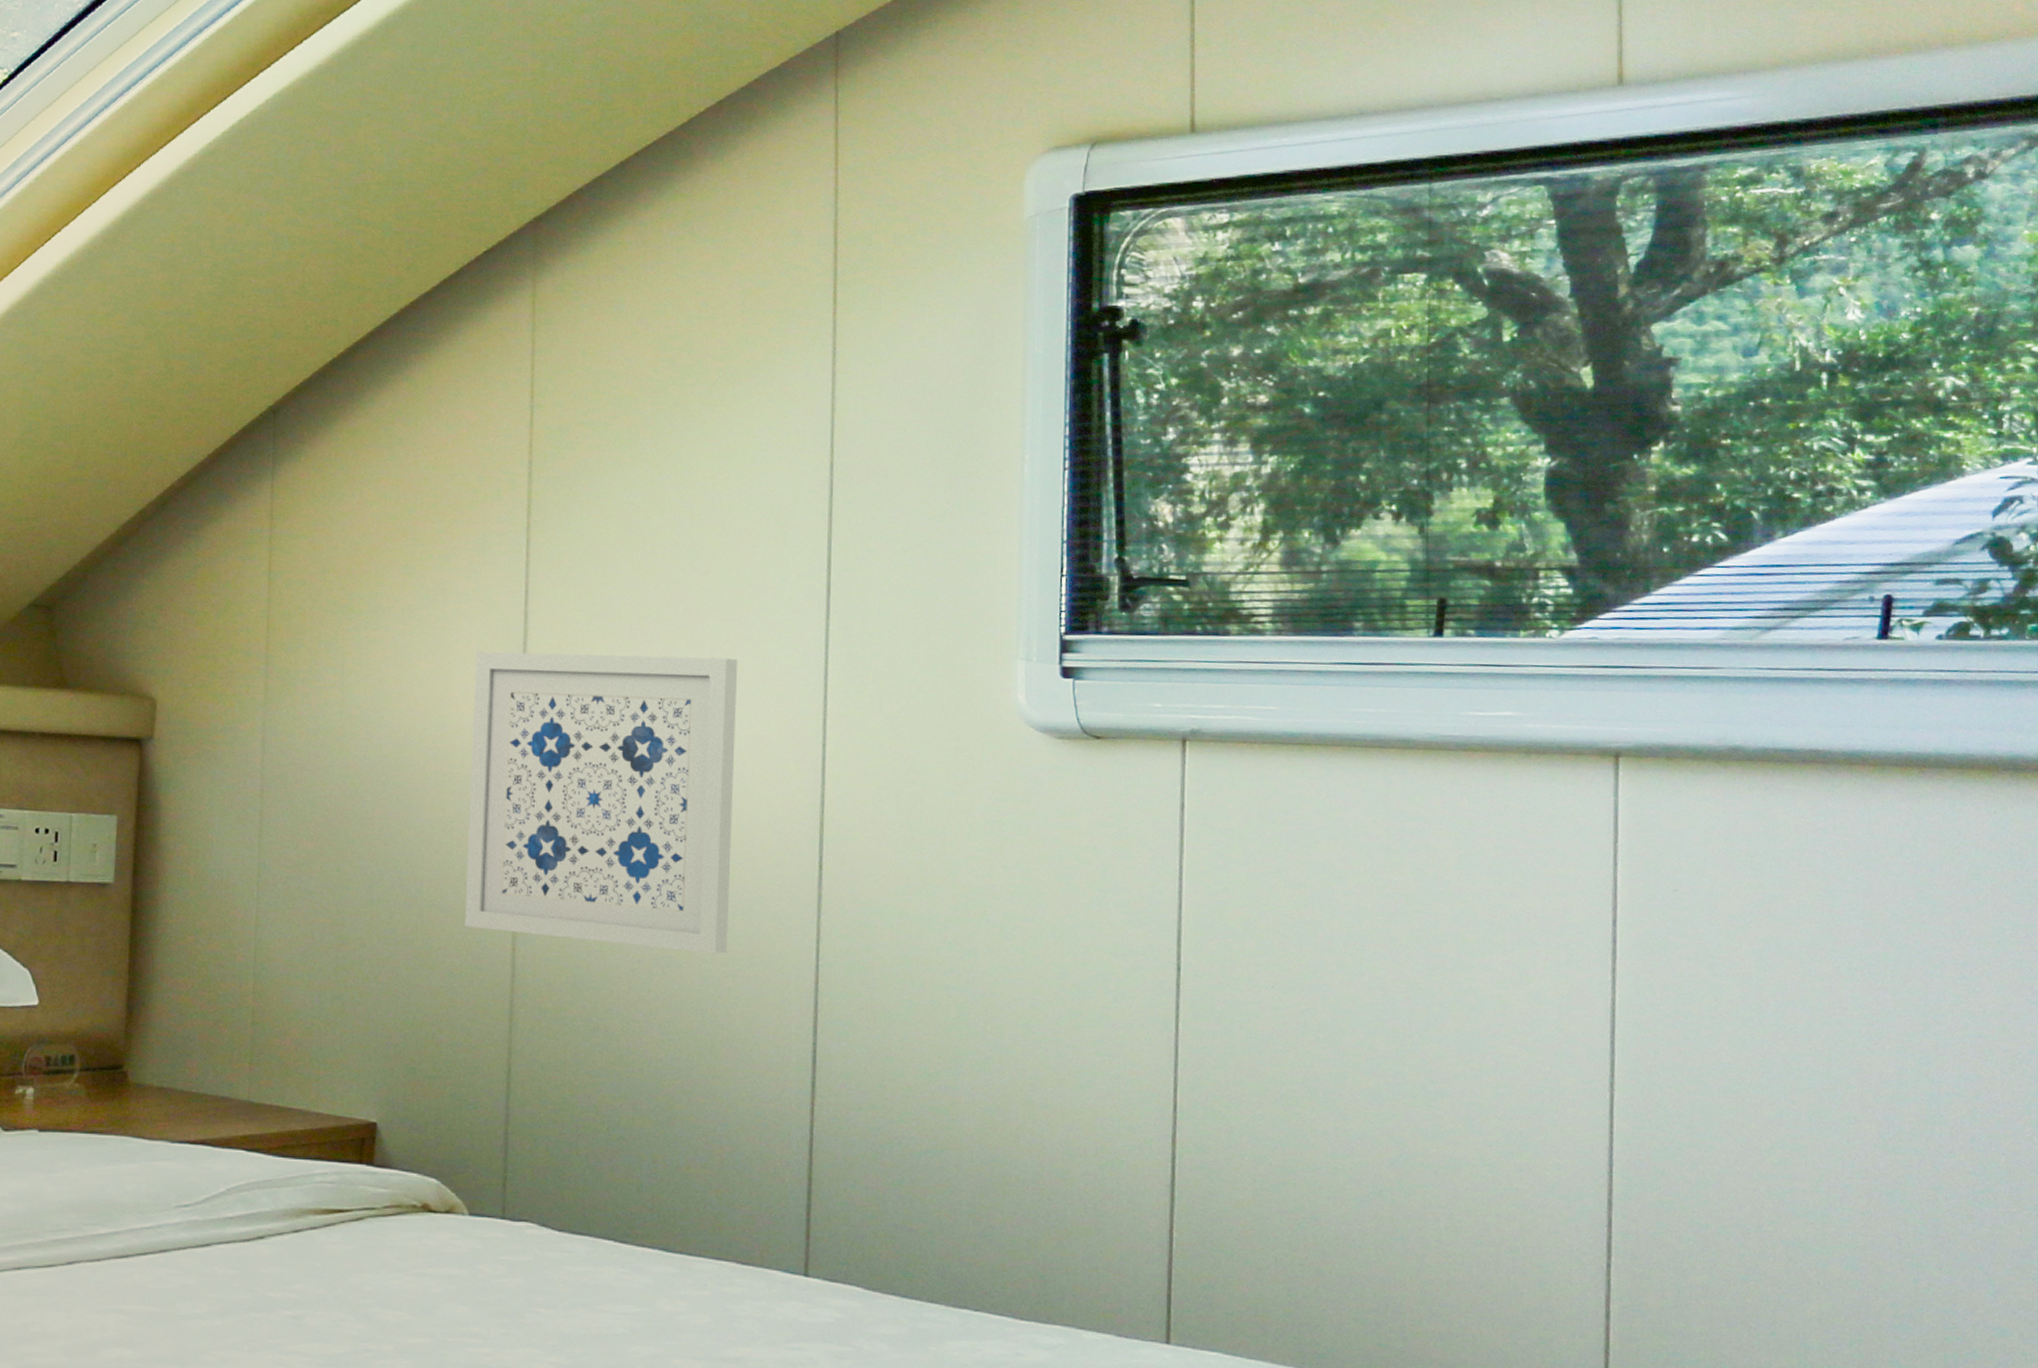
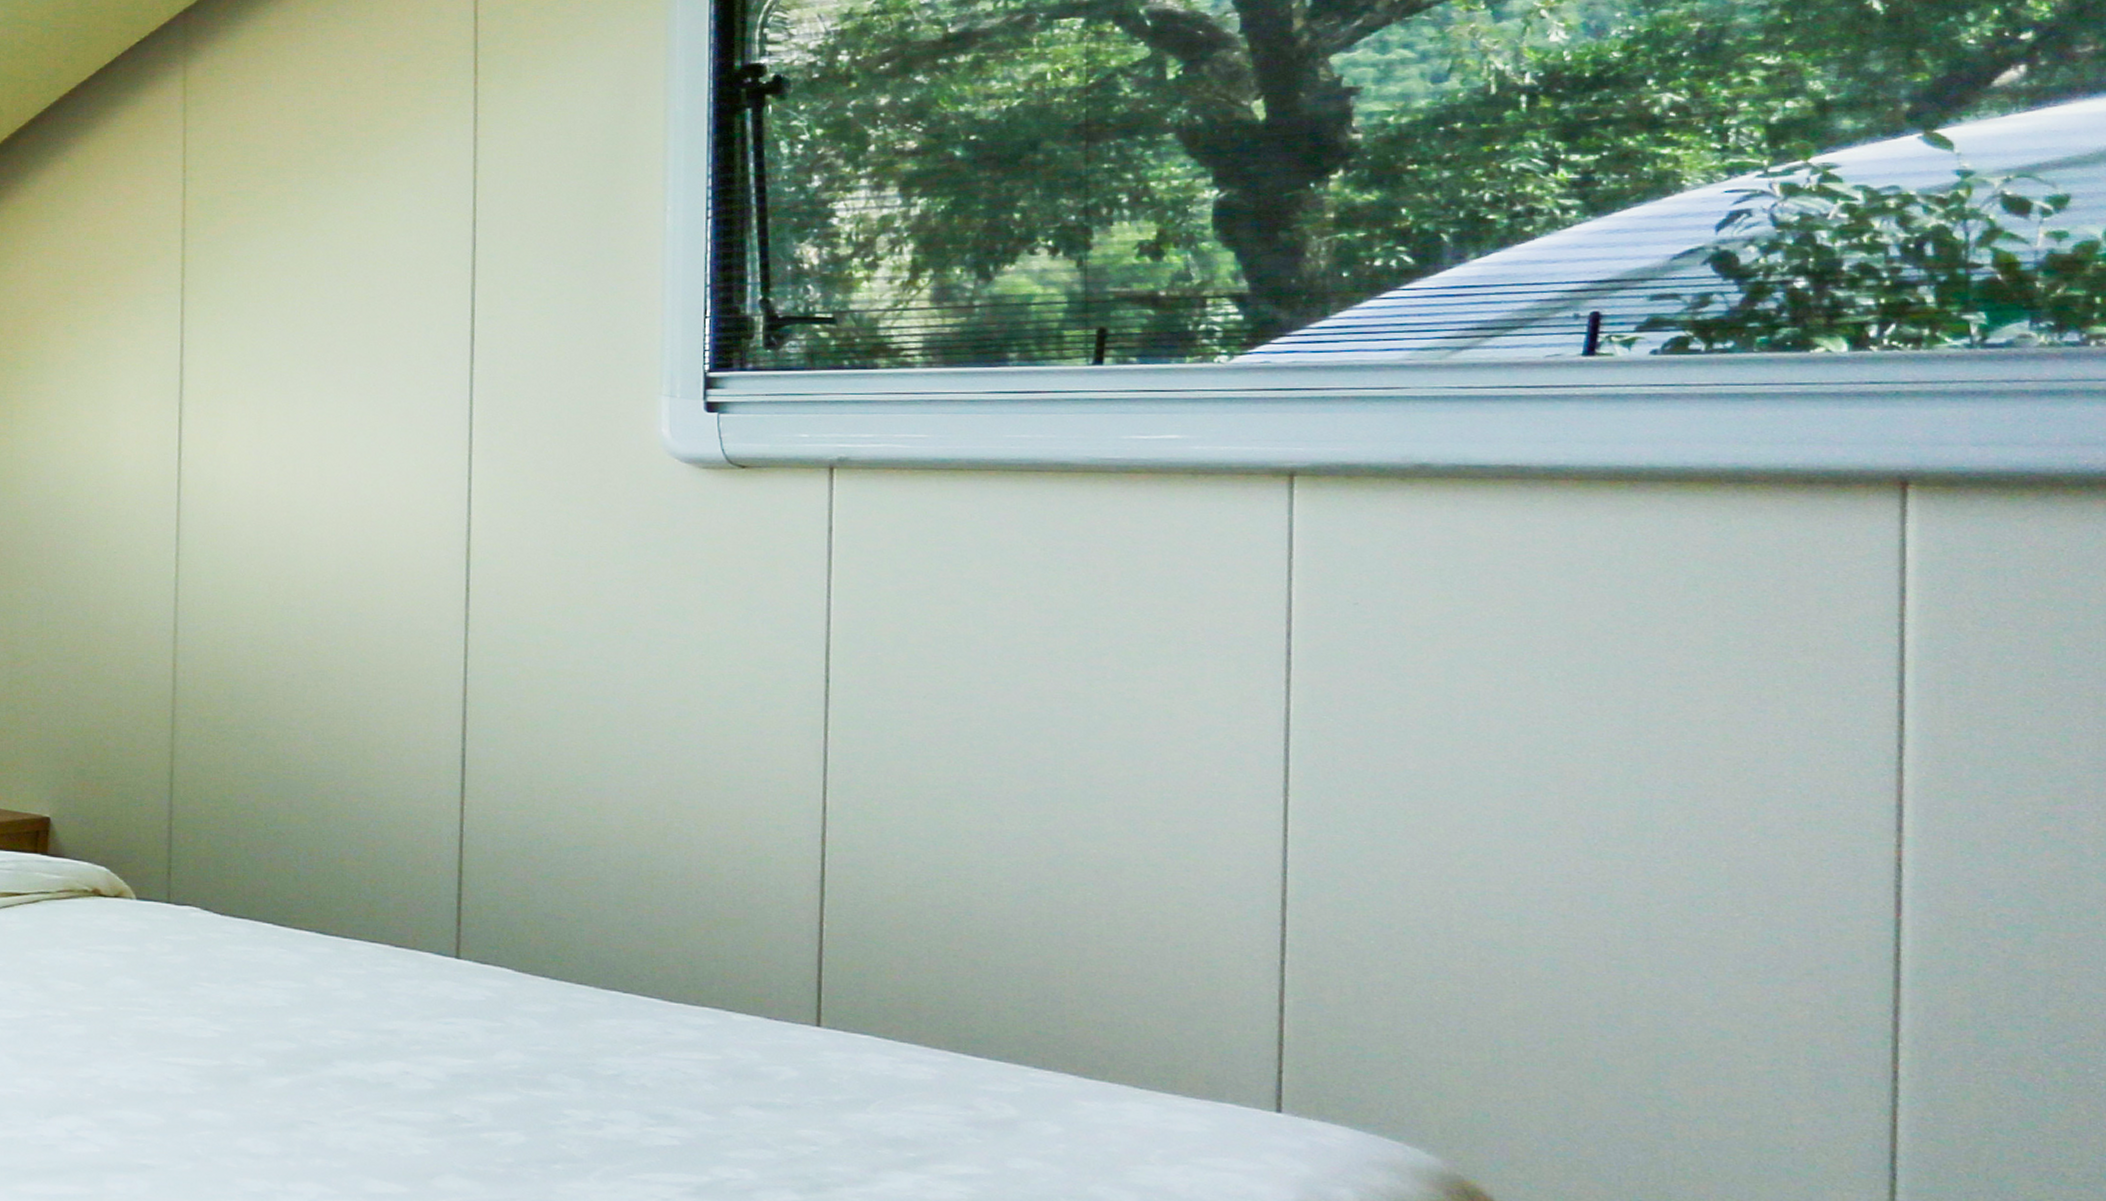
wall art: present [465,652,738,954] -> none [128,400,385,668]

